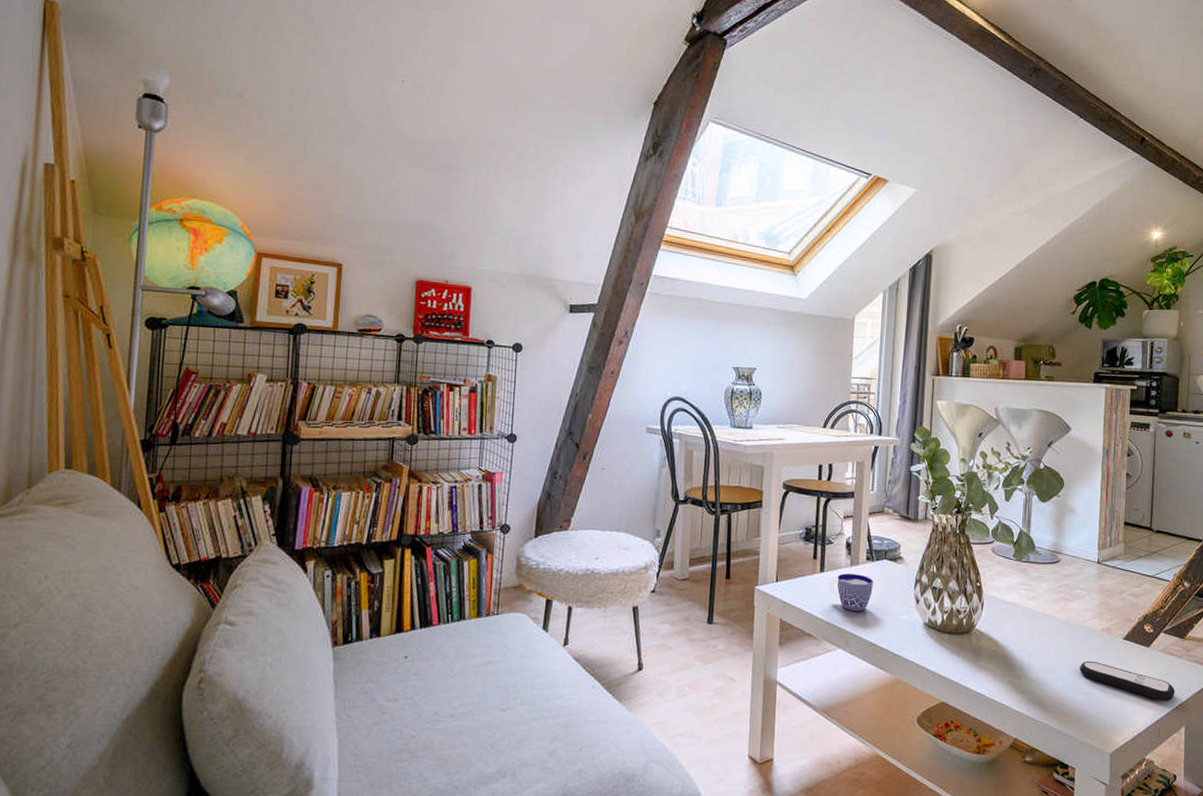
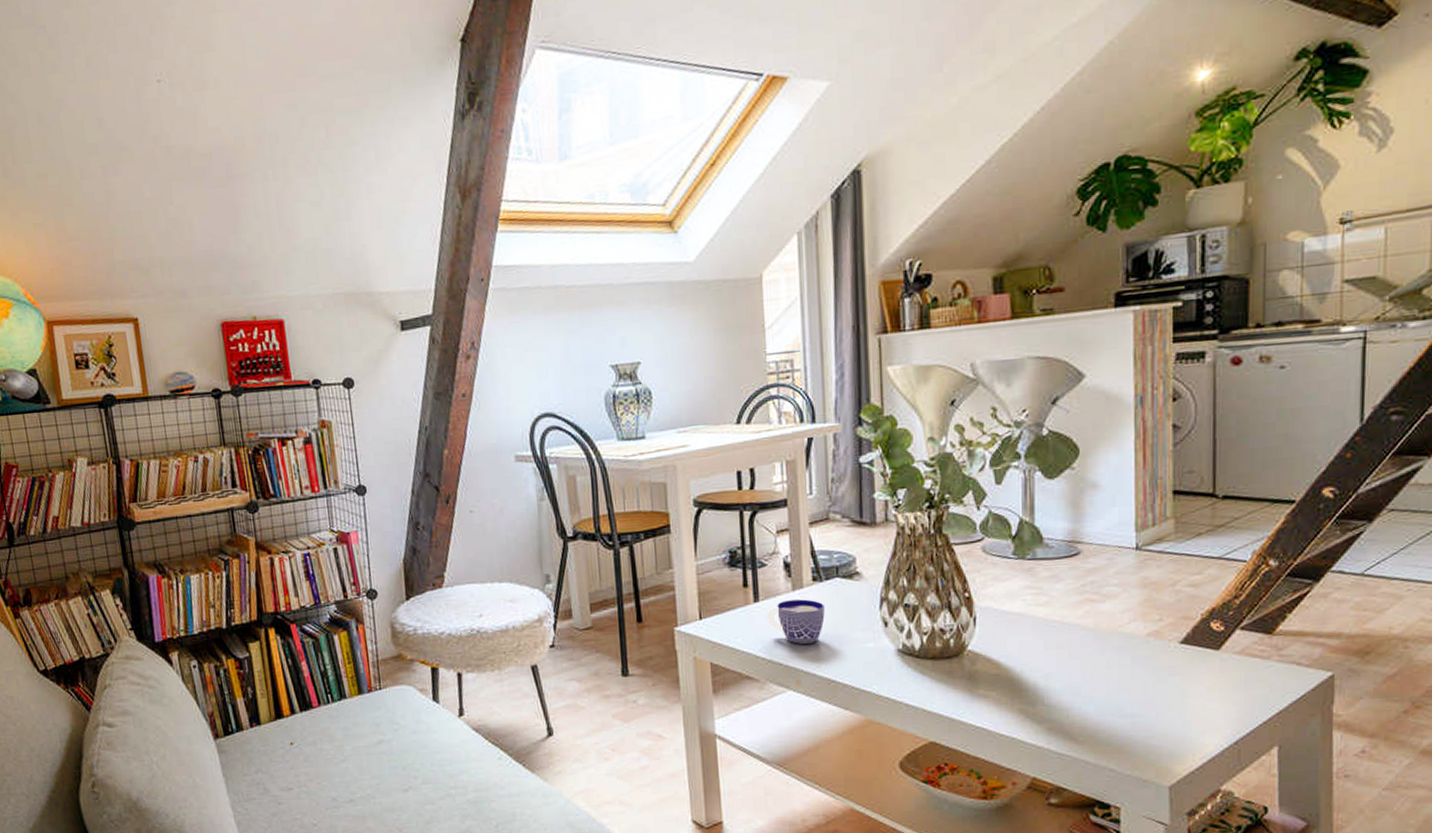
remote control: present [1079,661,1175,702] -> none [1118,674,1261,718]

